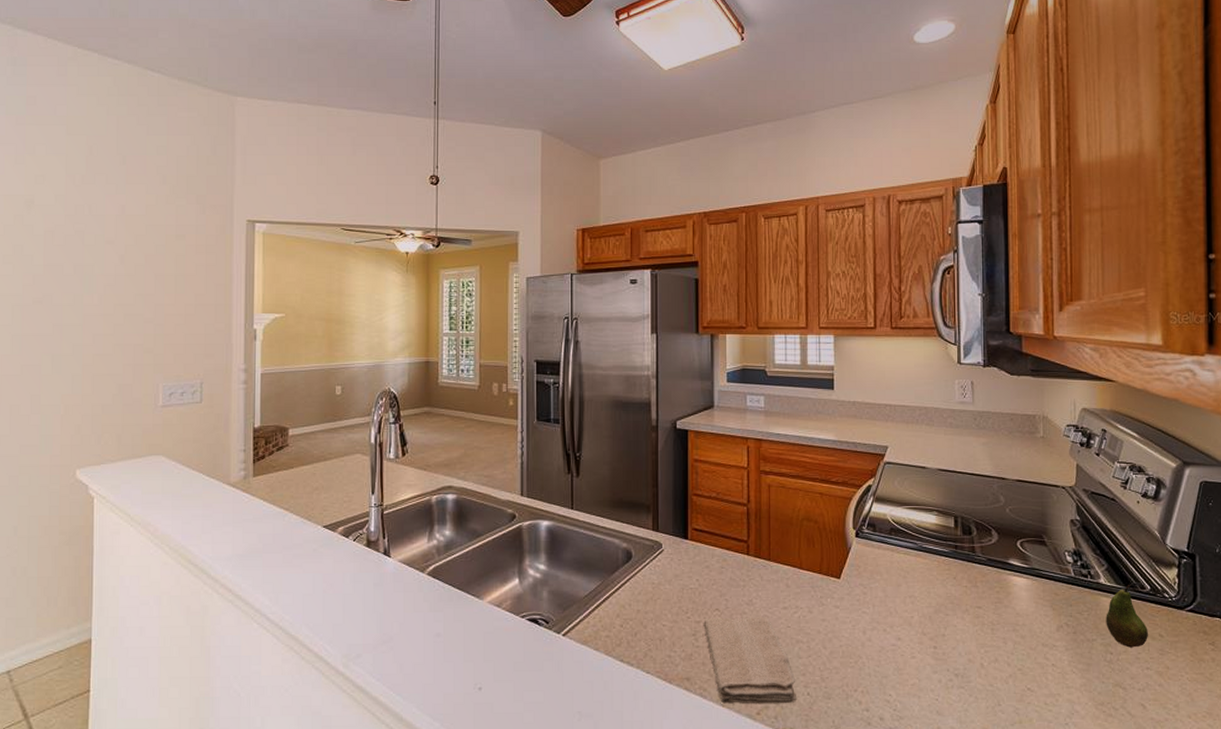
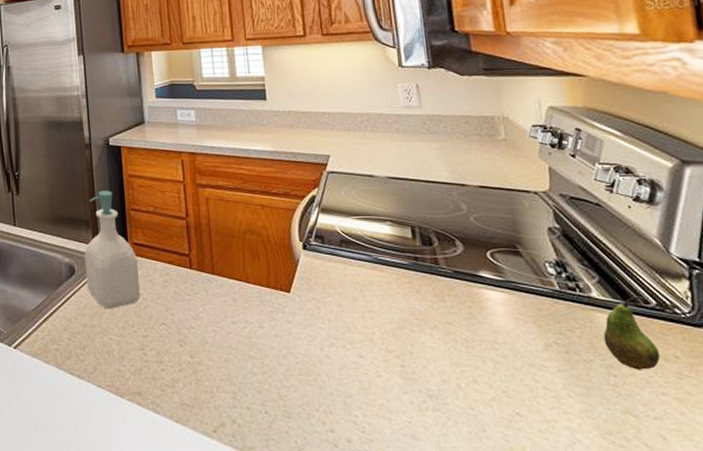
soap bottle: none [643,475,697,594] -> present [84,191,141,308]
washcloth: present [703,616,796,705] -> none [151,330,254,422]

